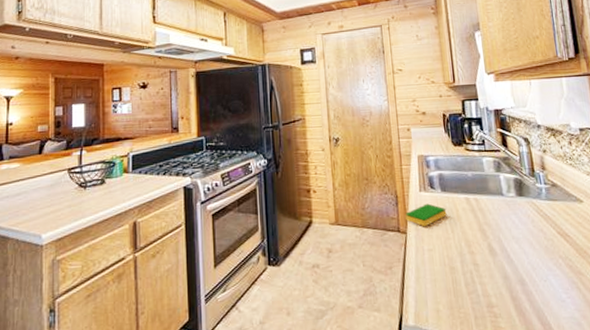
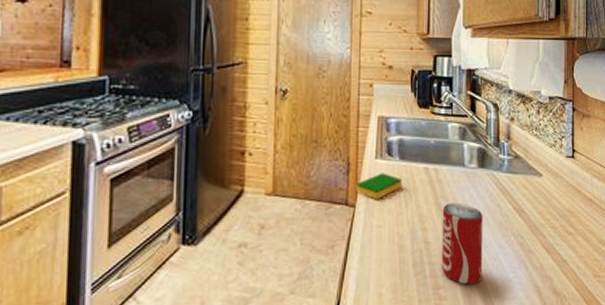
beverage can: none [487,228,535,304] -> present [441,202,483,285]

